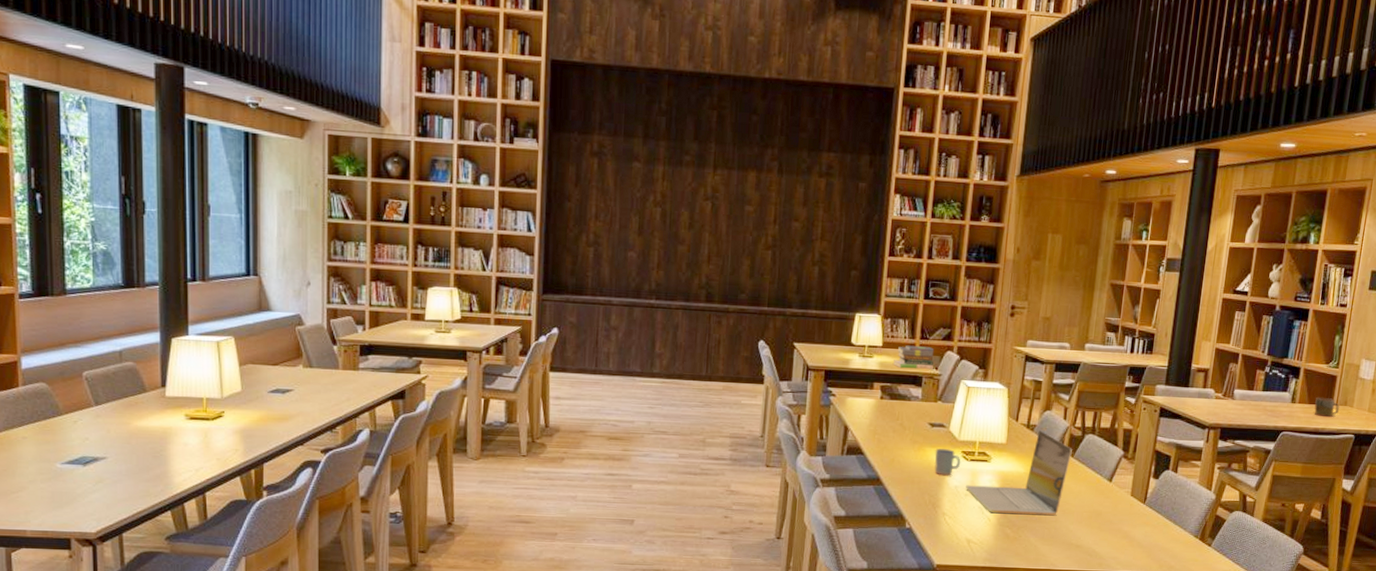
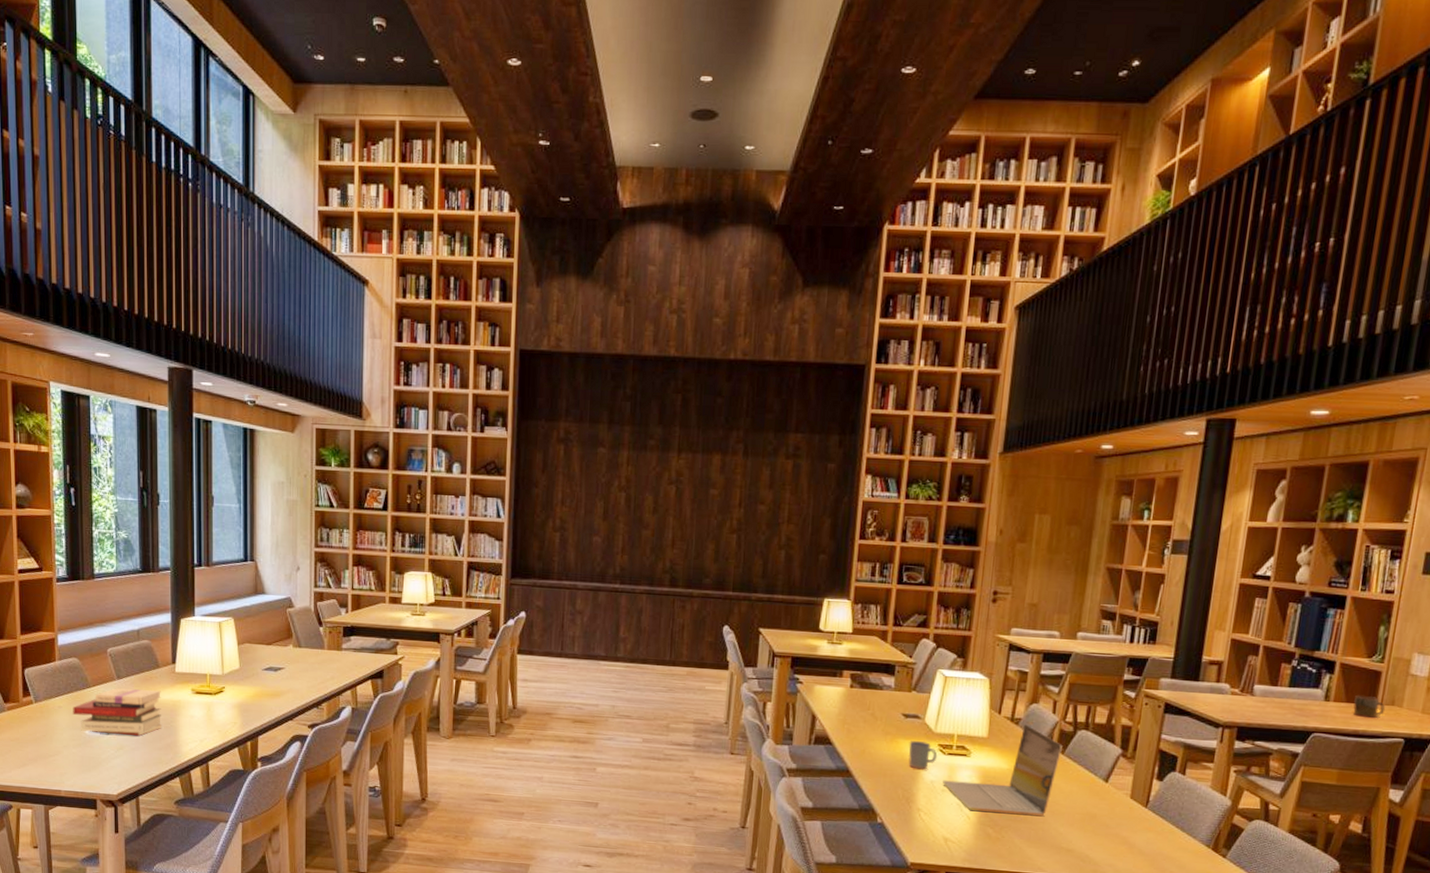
books: none [40,415,150,468] -> present [73,688,163,737]
books: present [893,345,934,370] -> none [864,631,908,658]

